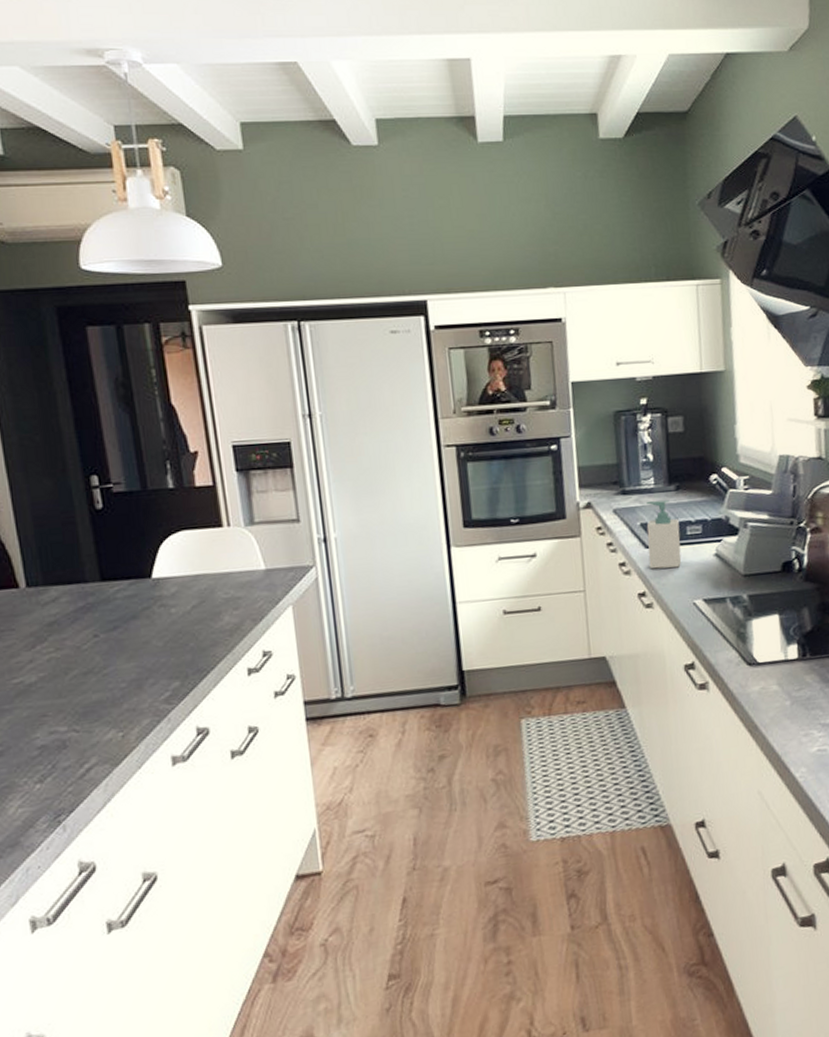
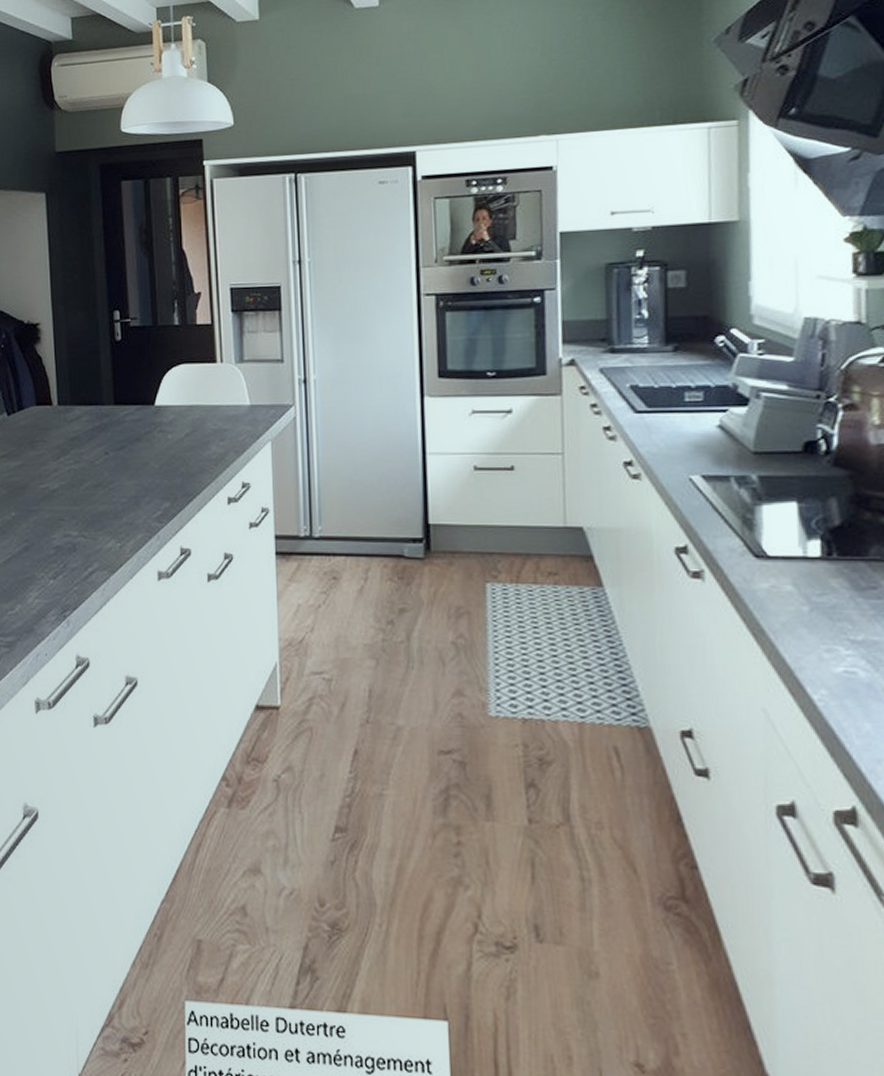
soap bottle: present [646,500,682,569] -> none [637,361,677,438]

